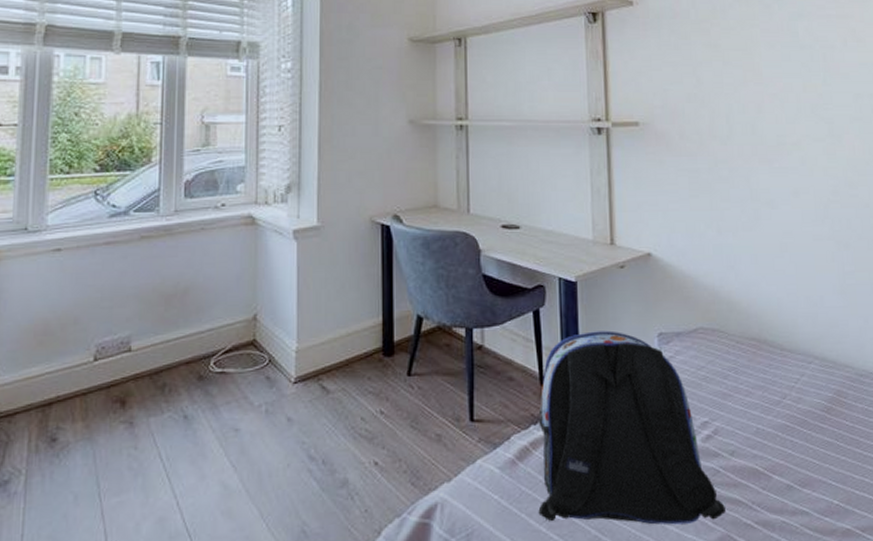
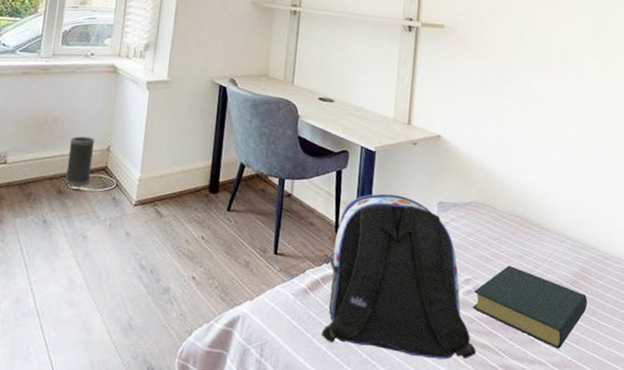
speaker: none [206,306,238,370] -> present [65,136,95,187]
hardback book: none [713,398,848,493] -> present [472,265,587,349]

